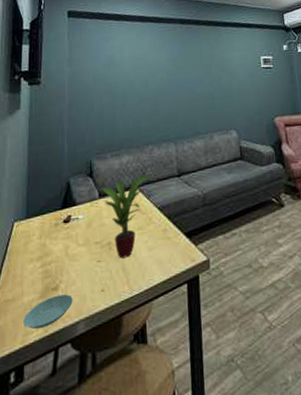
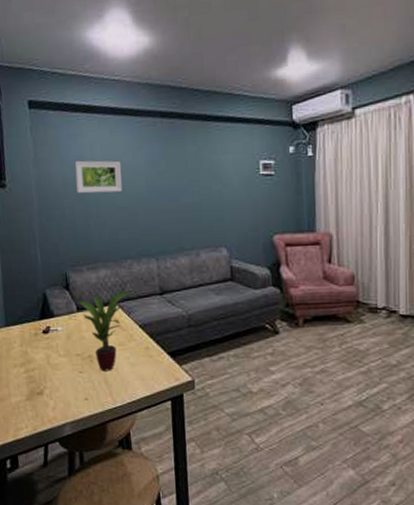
saucer: present [23,294,73,329] -> none [13,399,58,426]
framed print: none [105,59,146,88] -> present [74,160,123,194]

